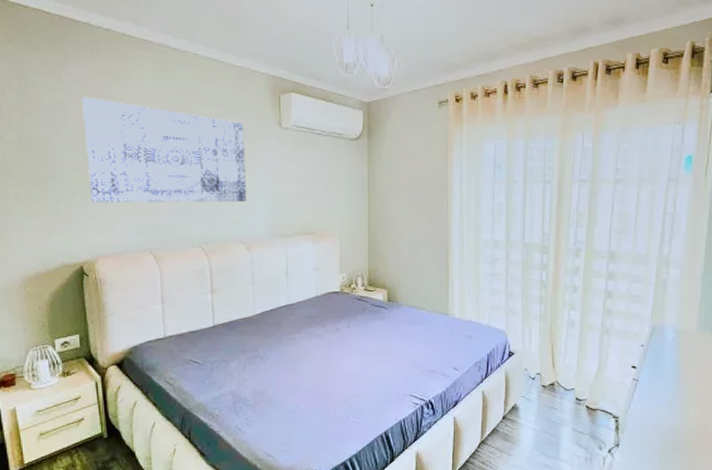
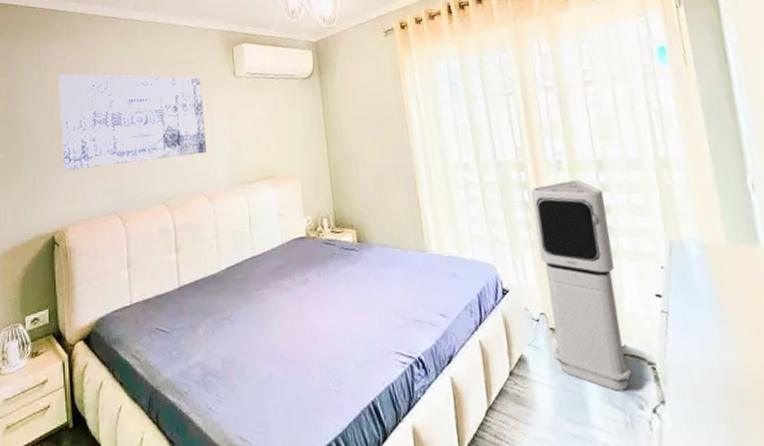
air purifier: none [541,267,610,436] -> present [530,180,632,391]

